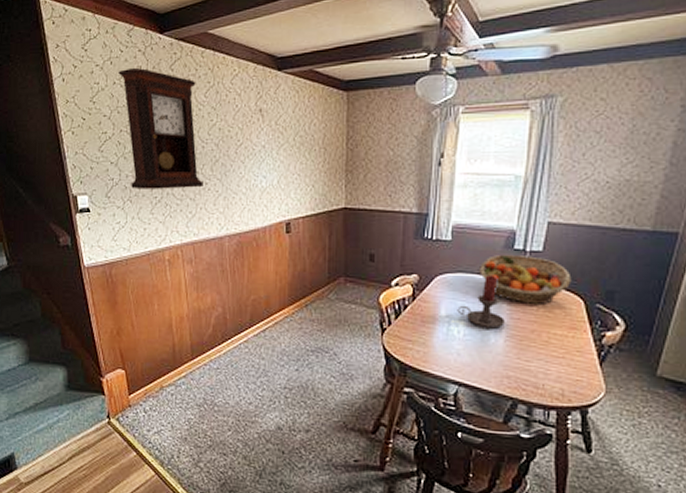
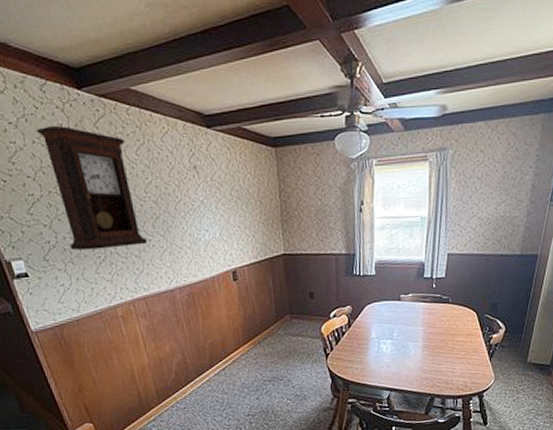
candle holder: present [457,275,505,329] -> none [384,300,421,343]
fruit basket: present [479,254,572,304] -> none [399,282,467,320]

